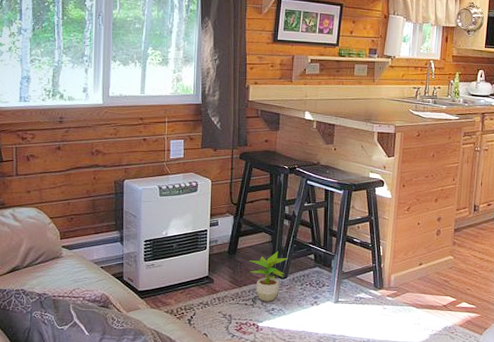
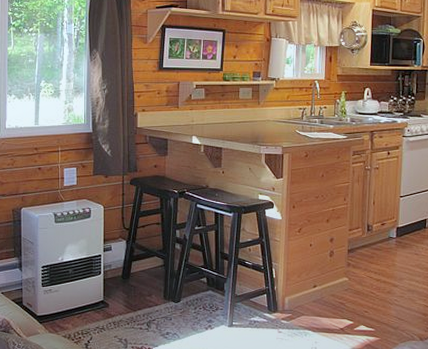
potted plant: present [249,250,288,302] -> none [143,274,181,326]

